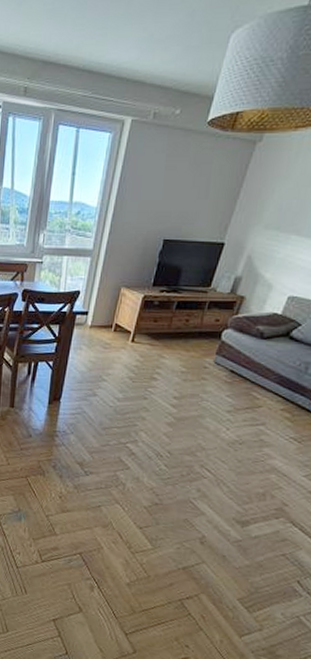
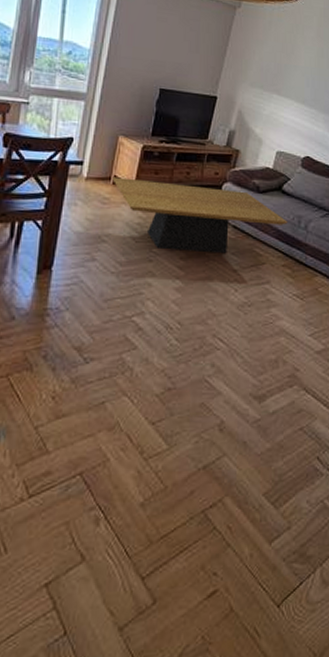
coffee table: none [114,325,293,396] -> present [112,177,288,254]

